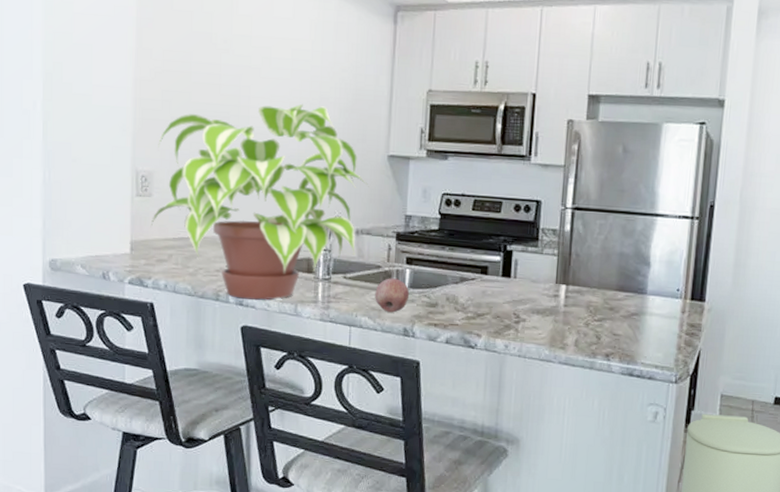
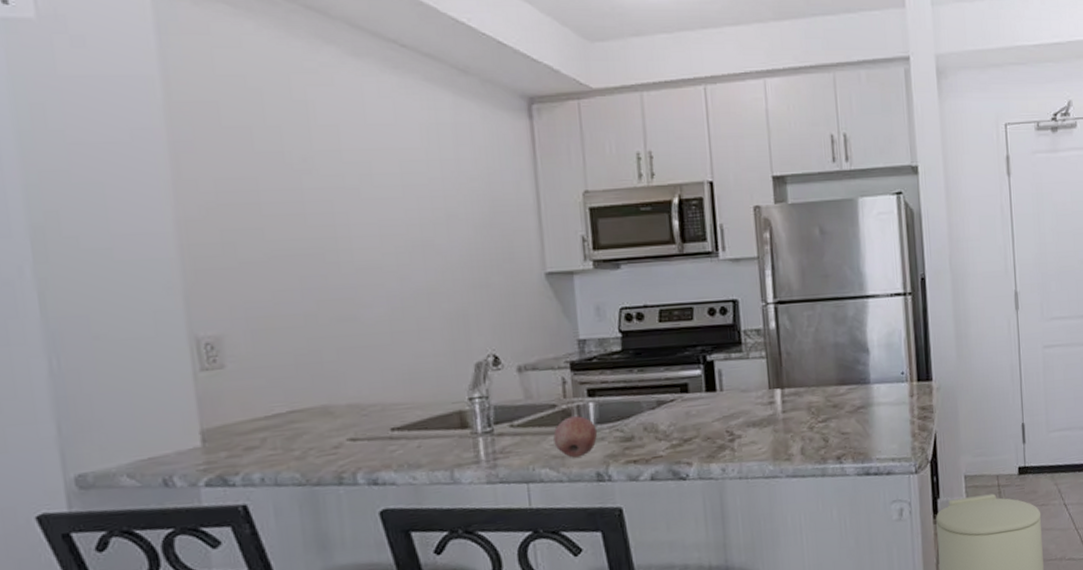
plant: present [150,103,369,300] -> none [224,225,527,477]

